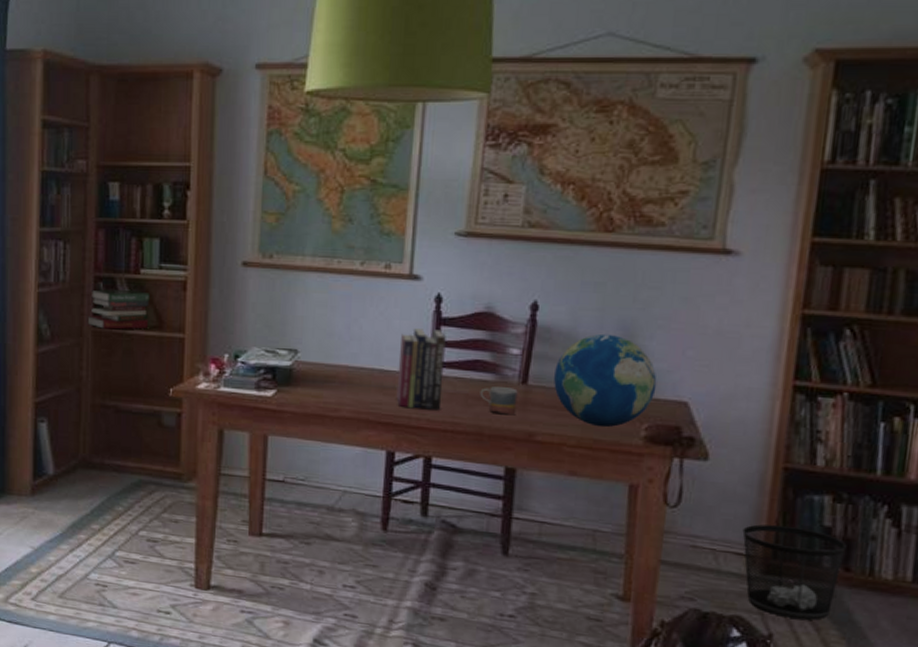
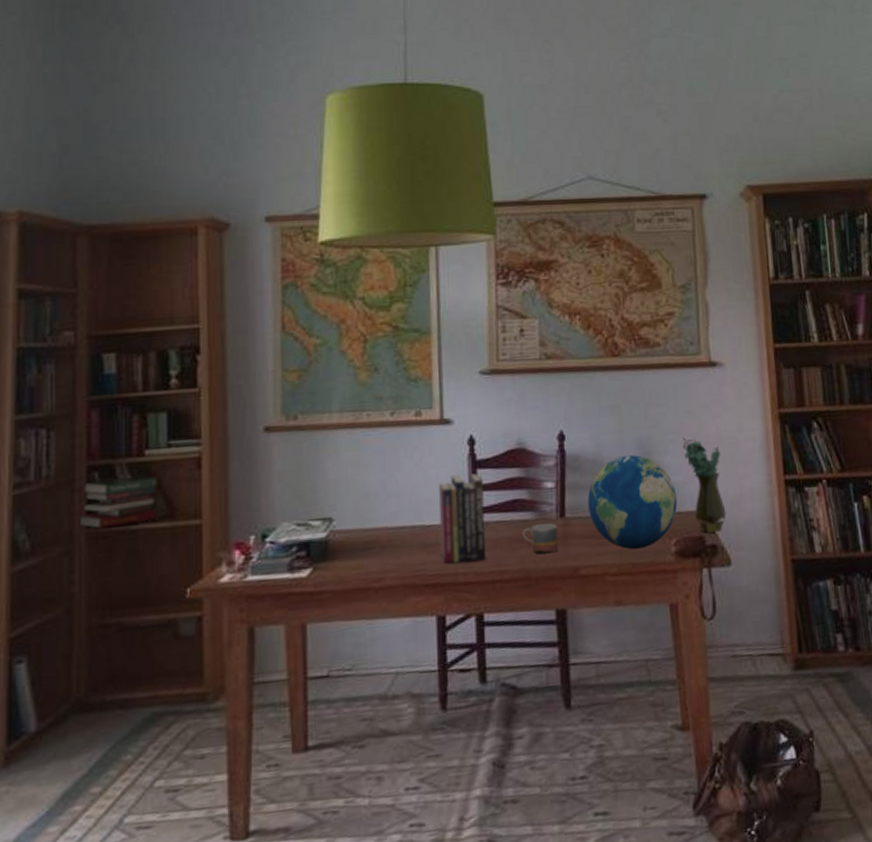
vase: none [672,325,718,426] -> present [682,437,727,534]
waste bin: present [742,524,847,621] -> none [770,616,853,711]

